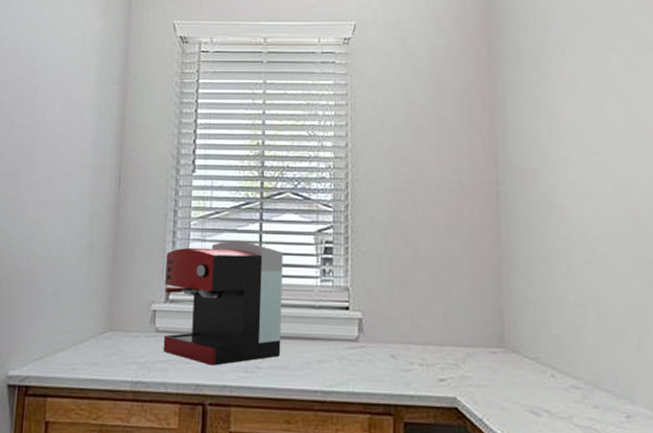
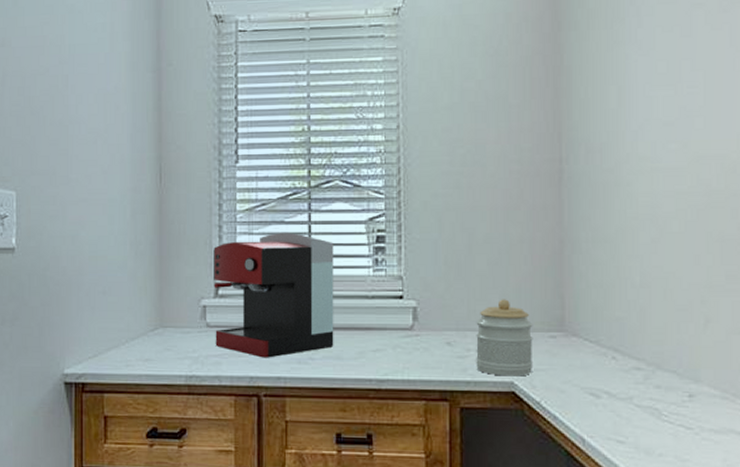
jar: none [419,313,475,392] -> present [476,299,533,377]

